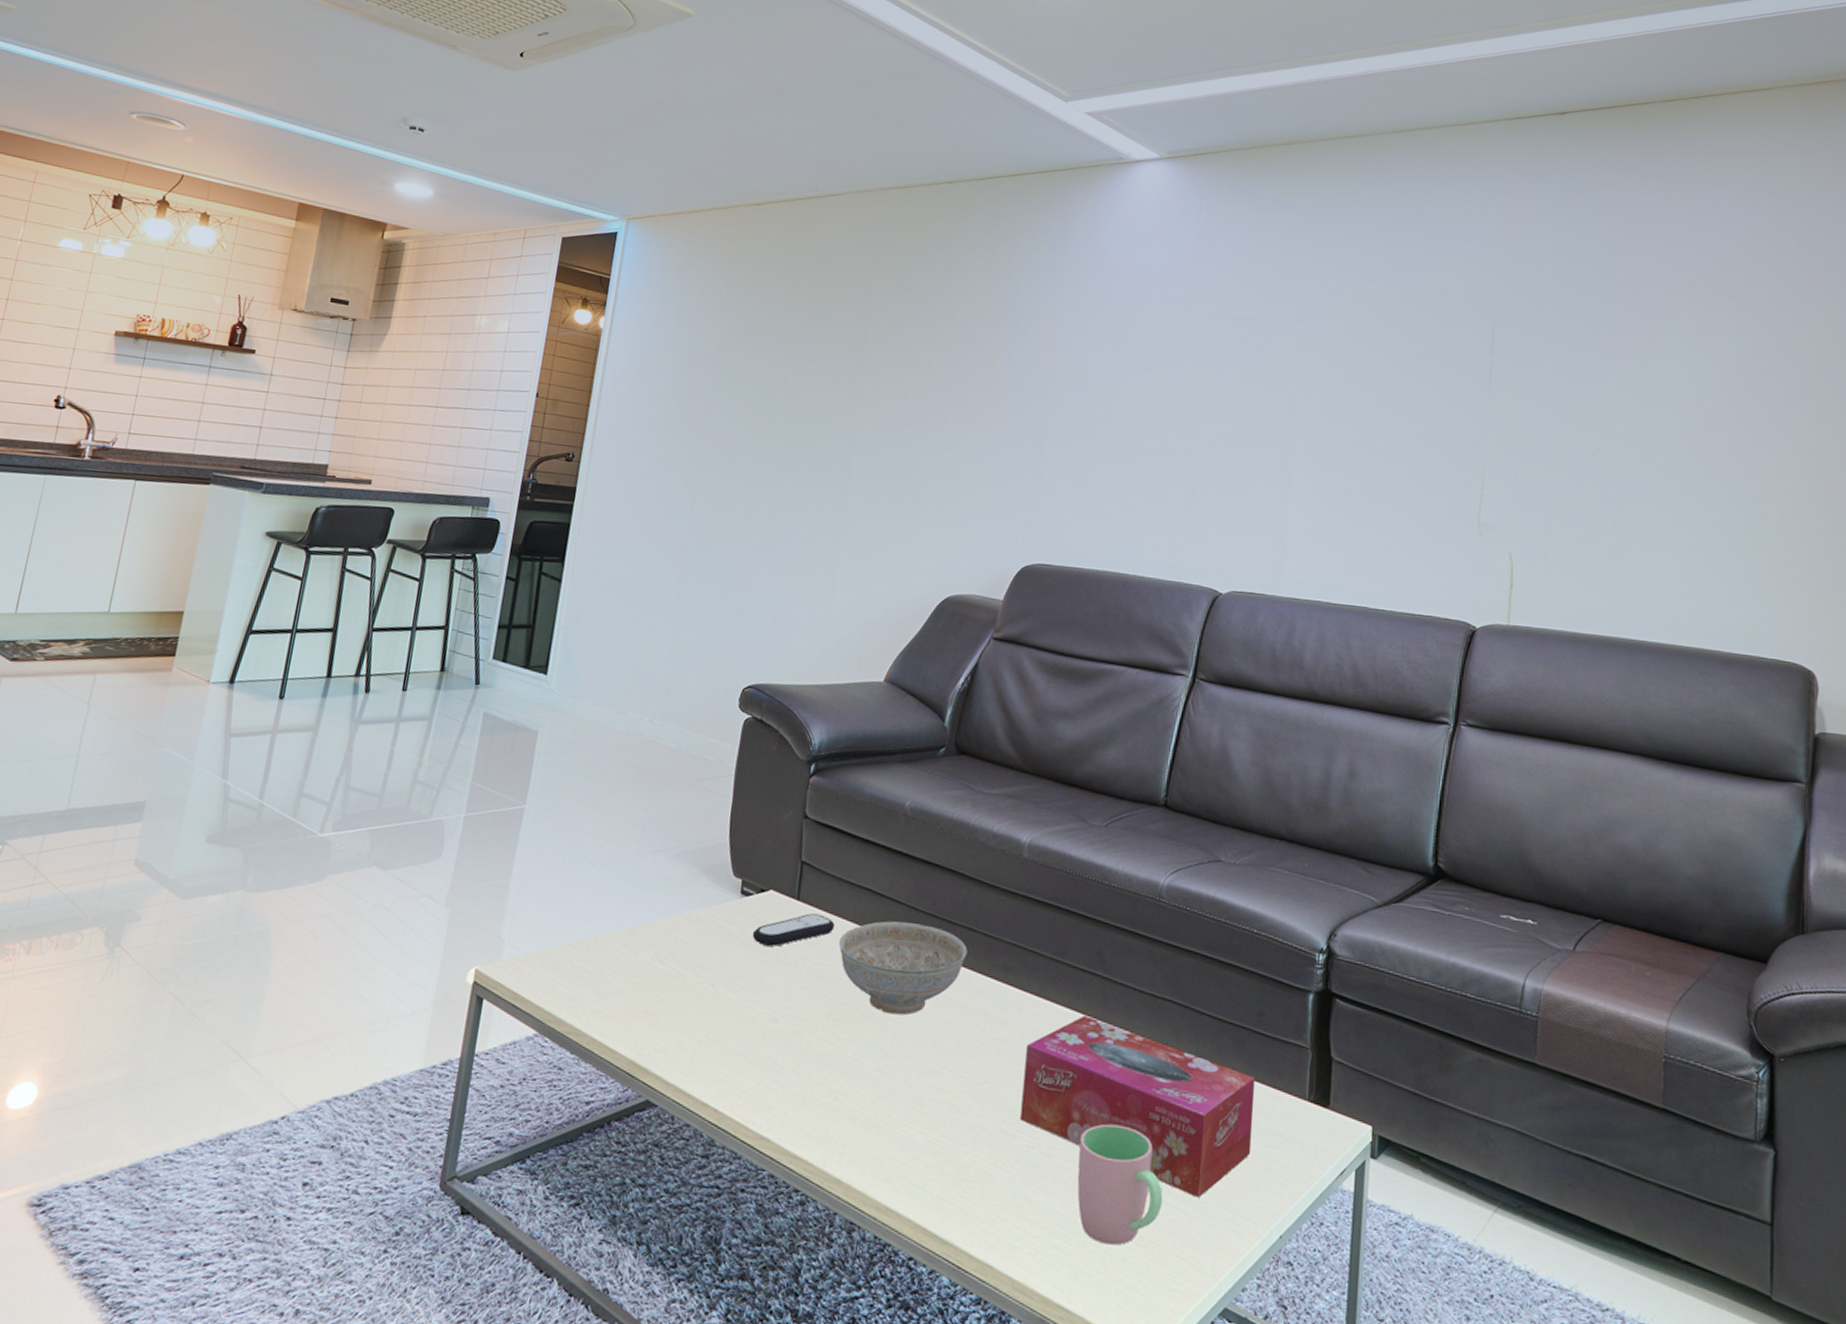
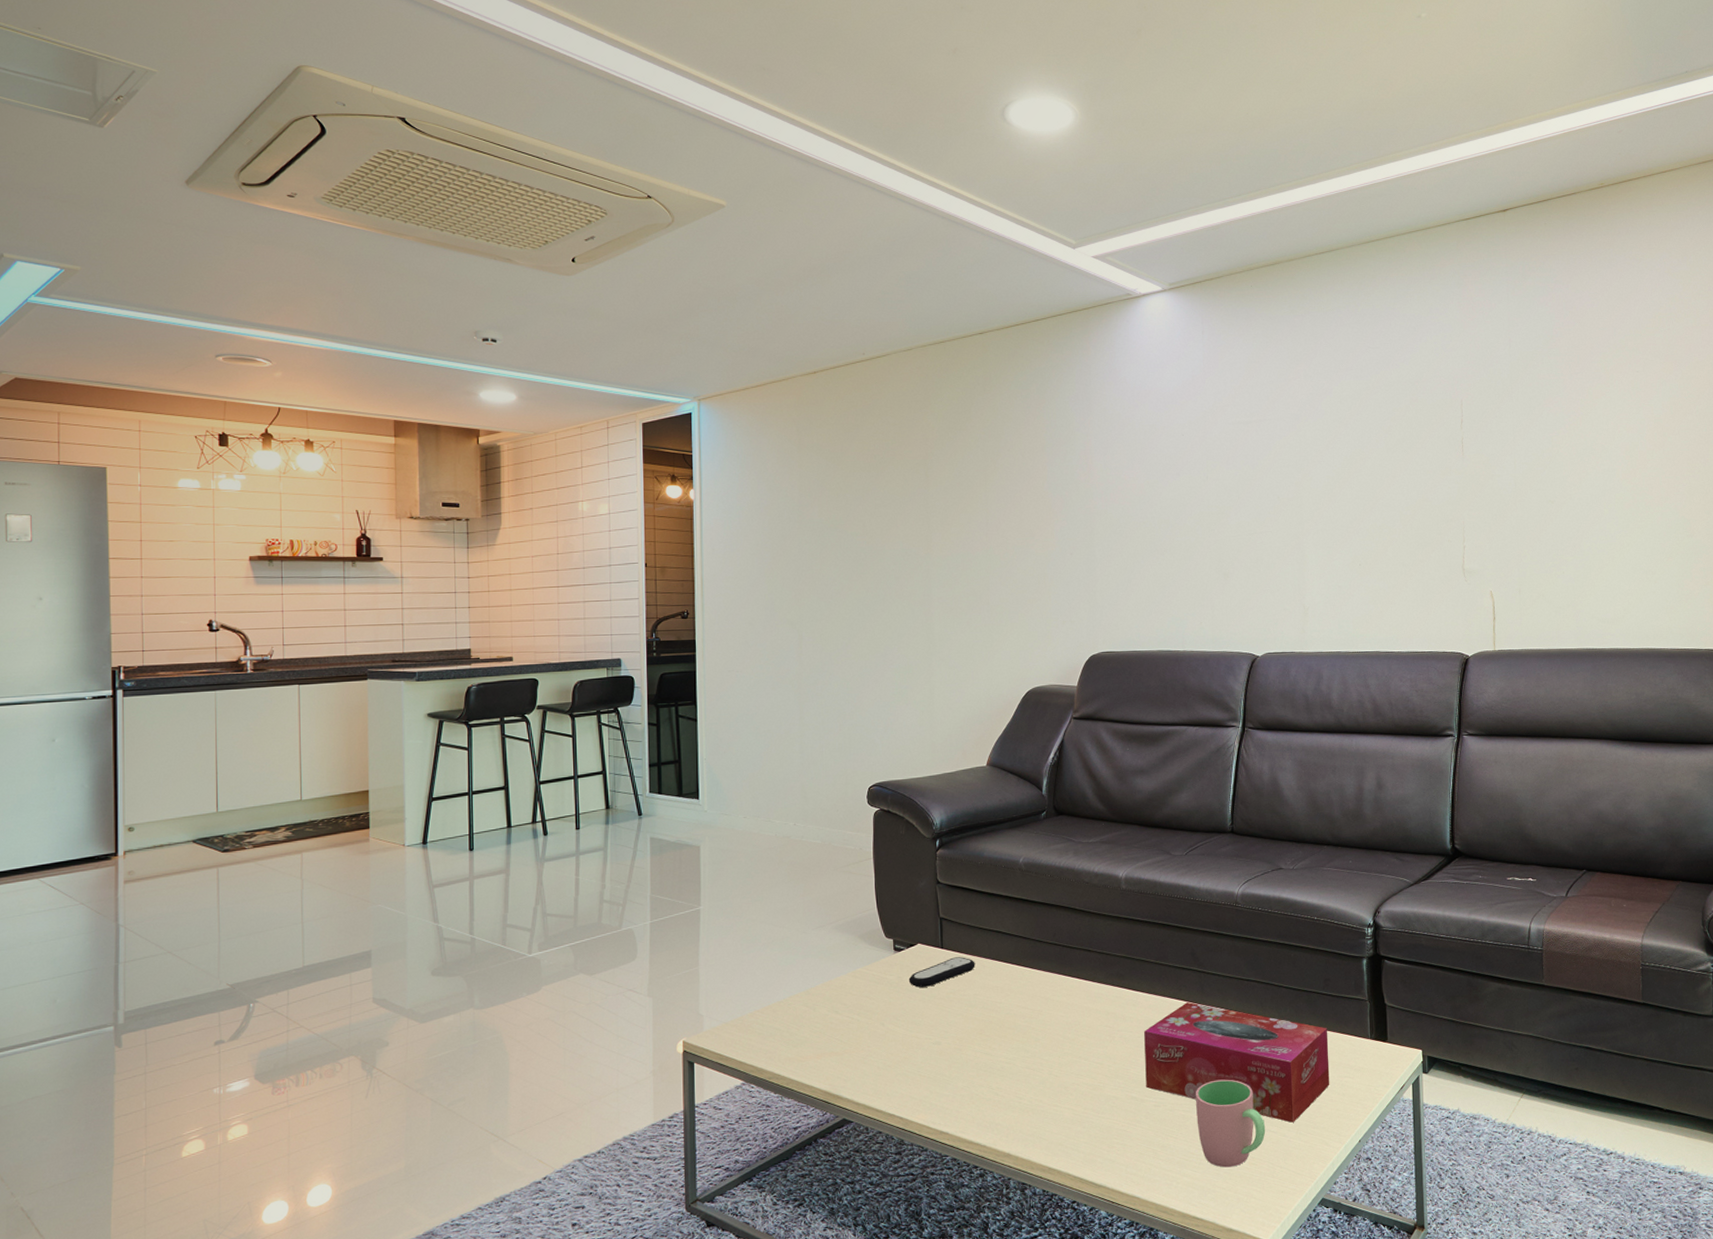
decorative bowl: present [838,921,968,1015] -> none [980,952,1087,1025]

